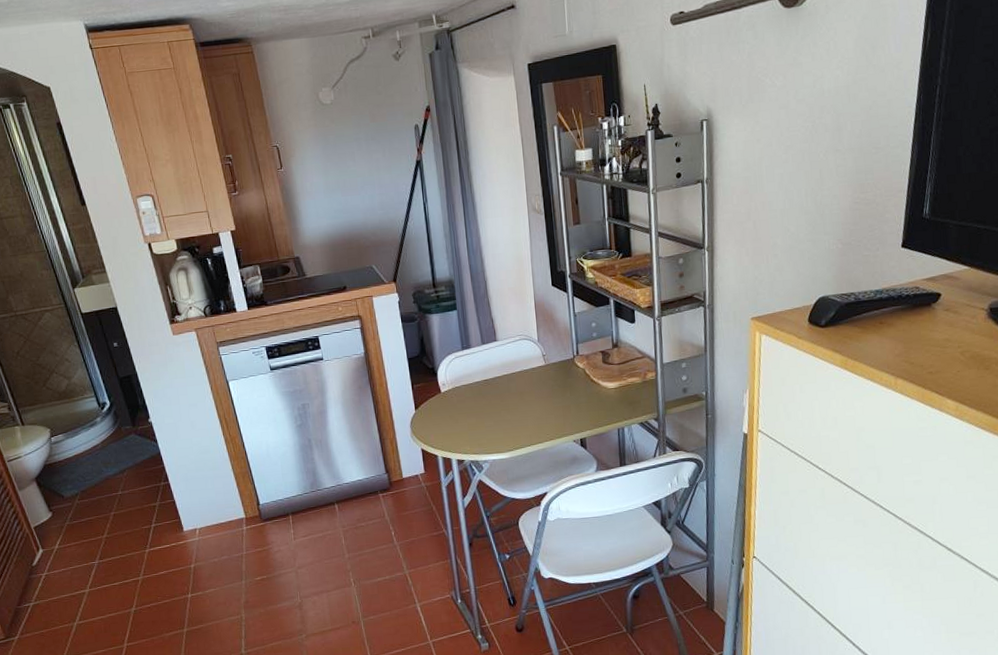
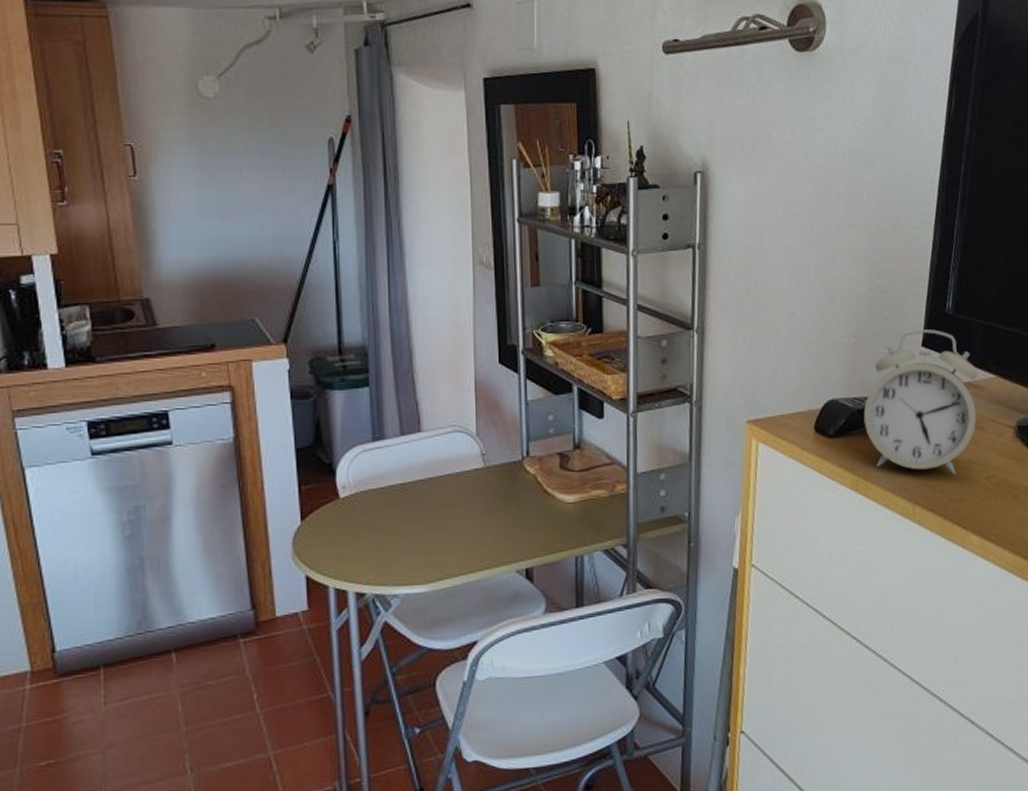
alarm clock: none [850,232,953,352] -> present [863,329,978,475]

